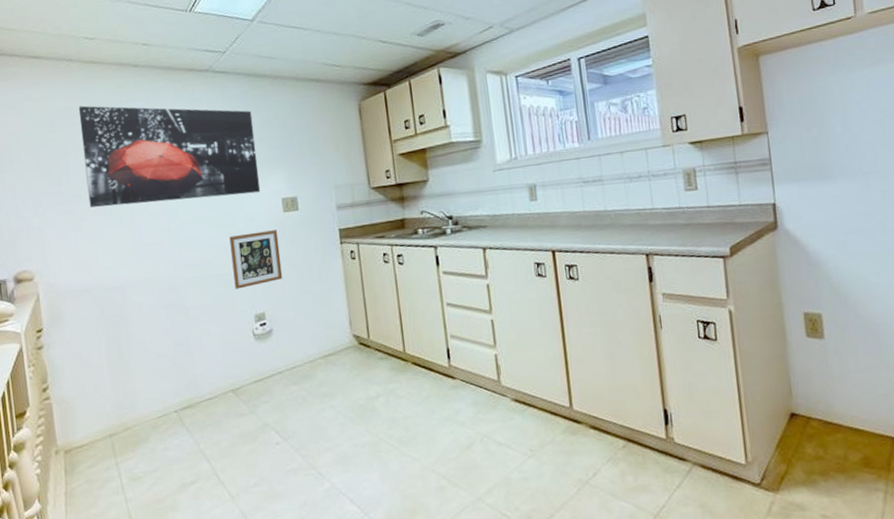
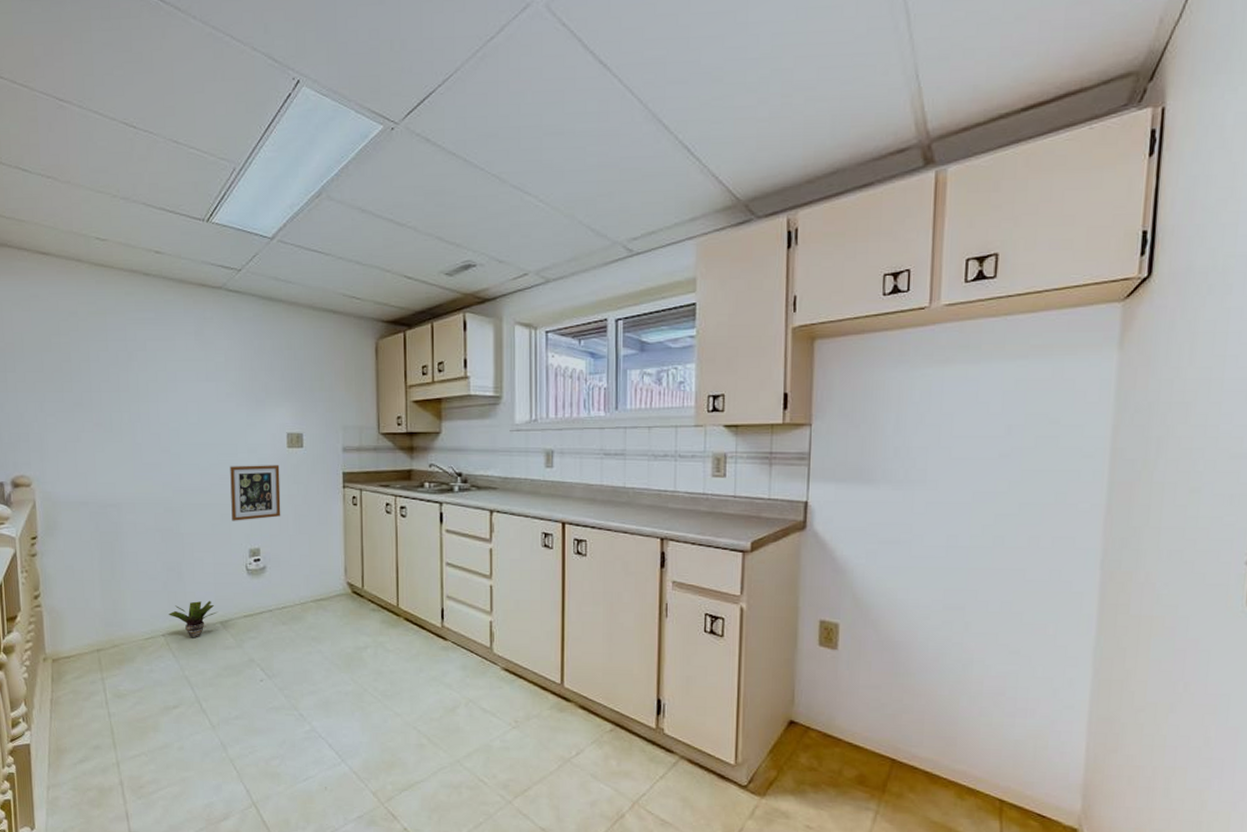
wall art: present [78,105,261,208] -> none [85,311,266,424]
potted plant: none [179,370,229,411] -> present [168,600,219,638]

